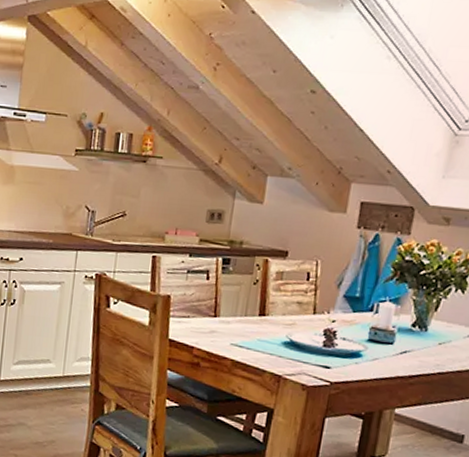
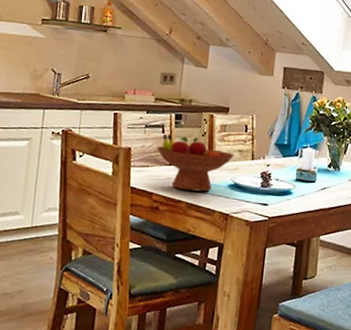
fruit bowl: none [199,280,293,349] -> present [156,133,235,192]

